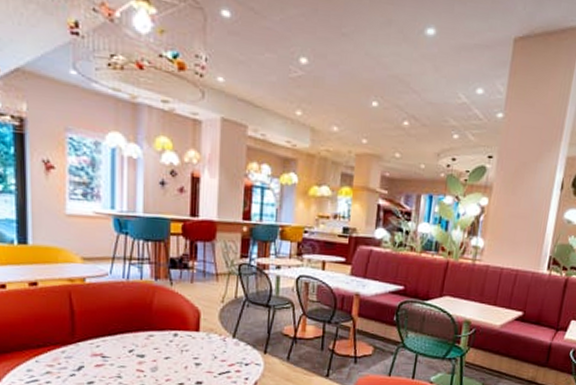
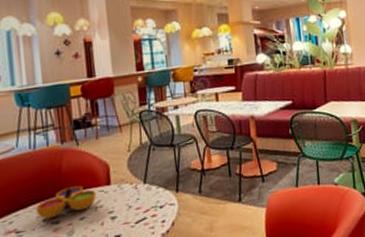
decorative bowl: none [123,325,183,352] -> present [36,185,96,220]

